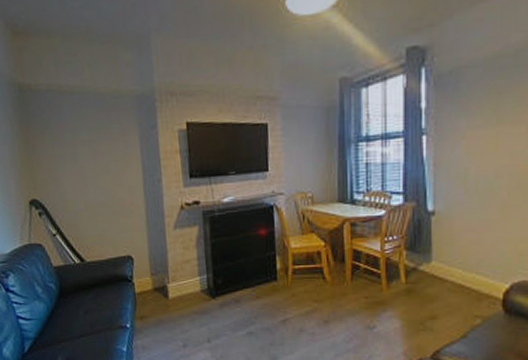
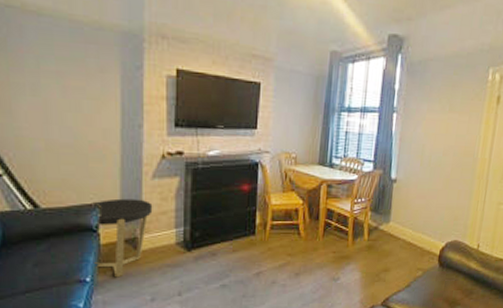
side table: none [126,249,178,324] -> present [92,198,153,278]

